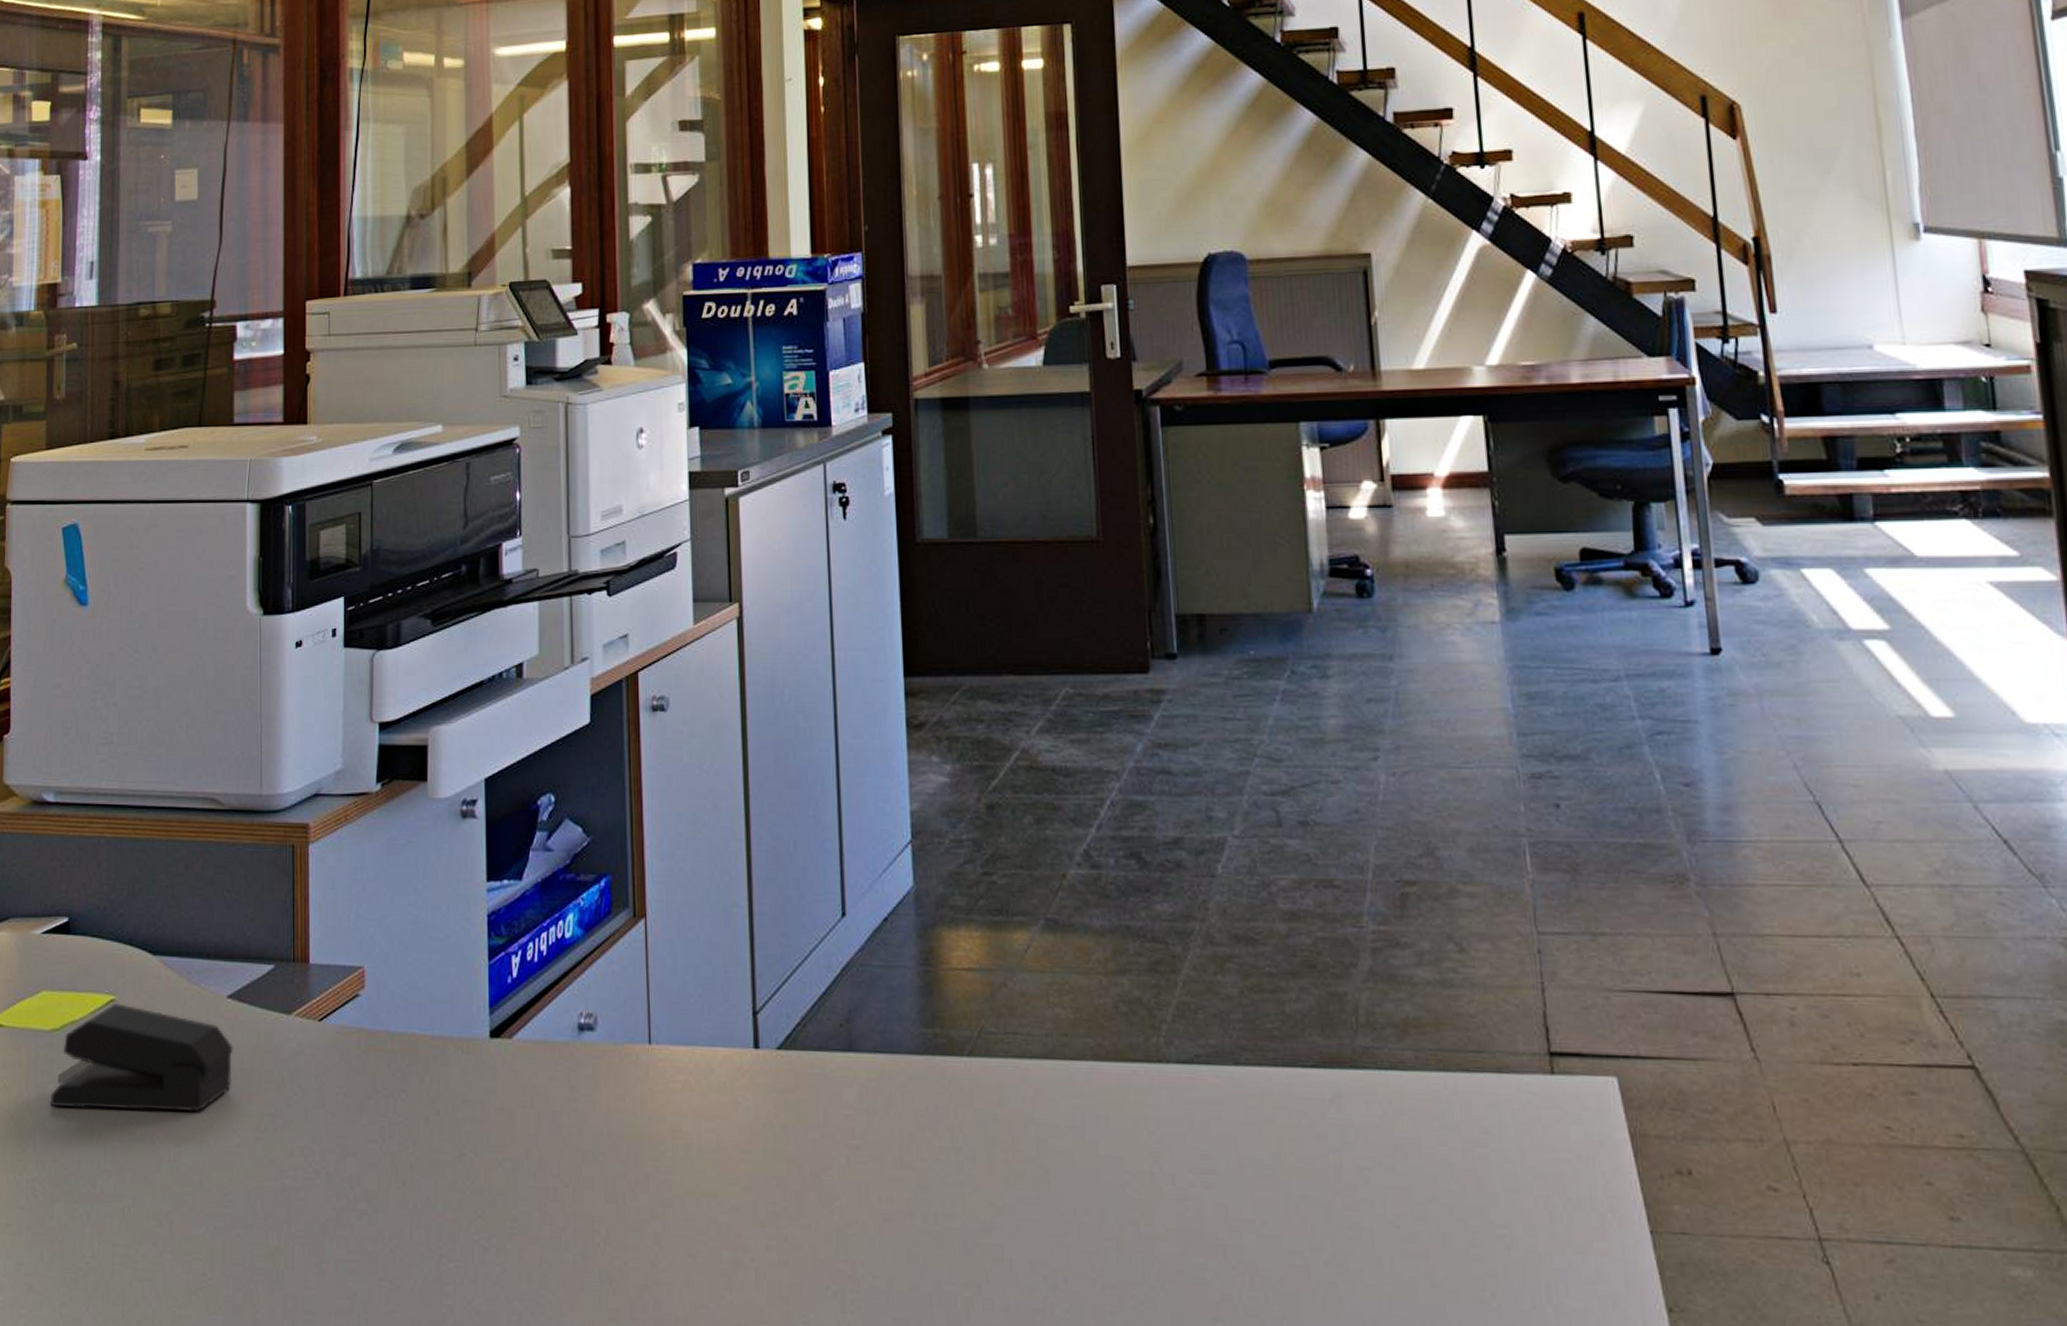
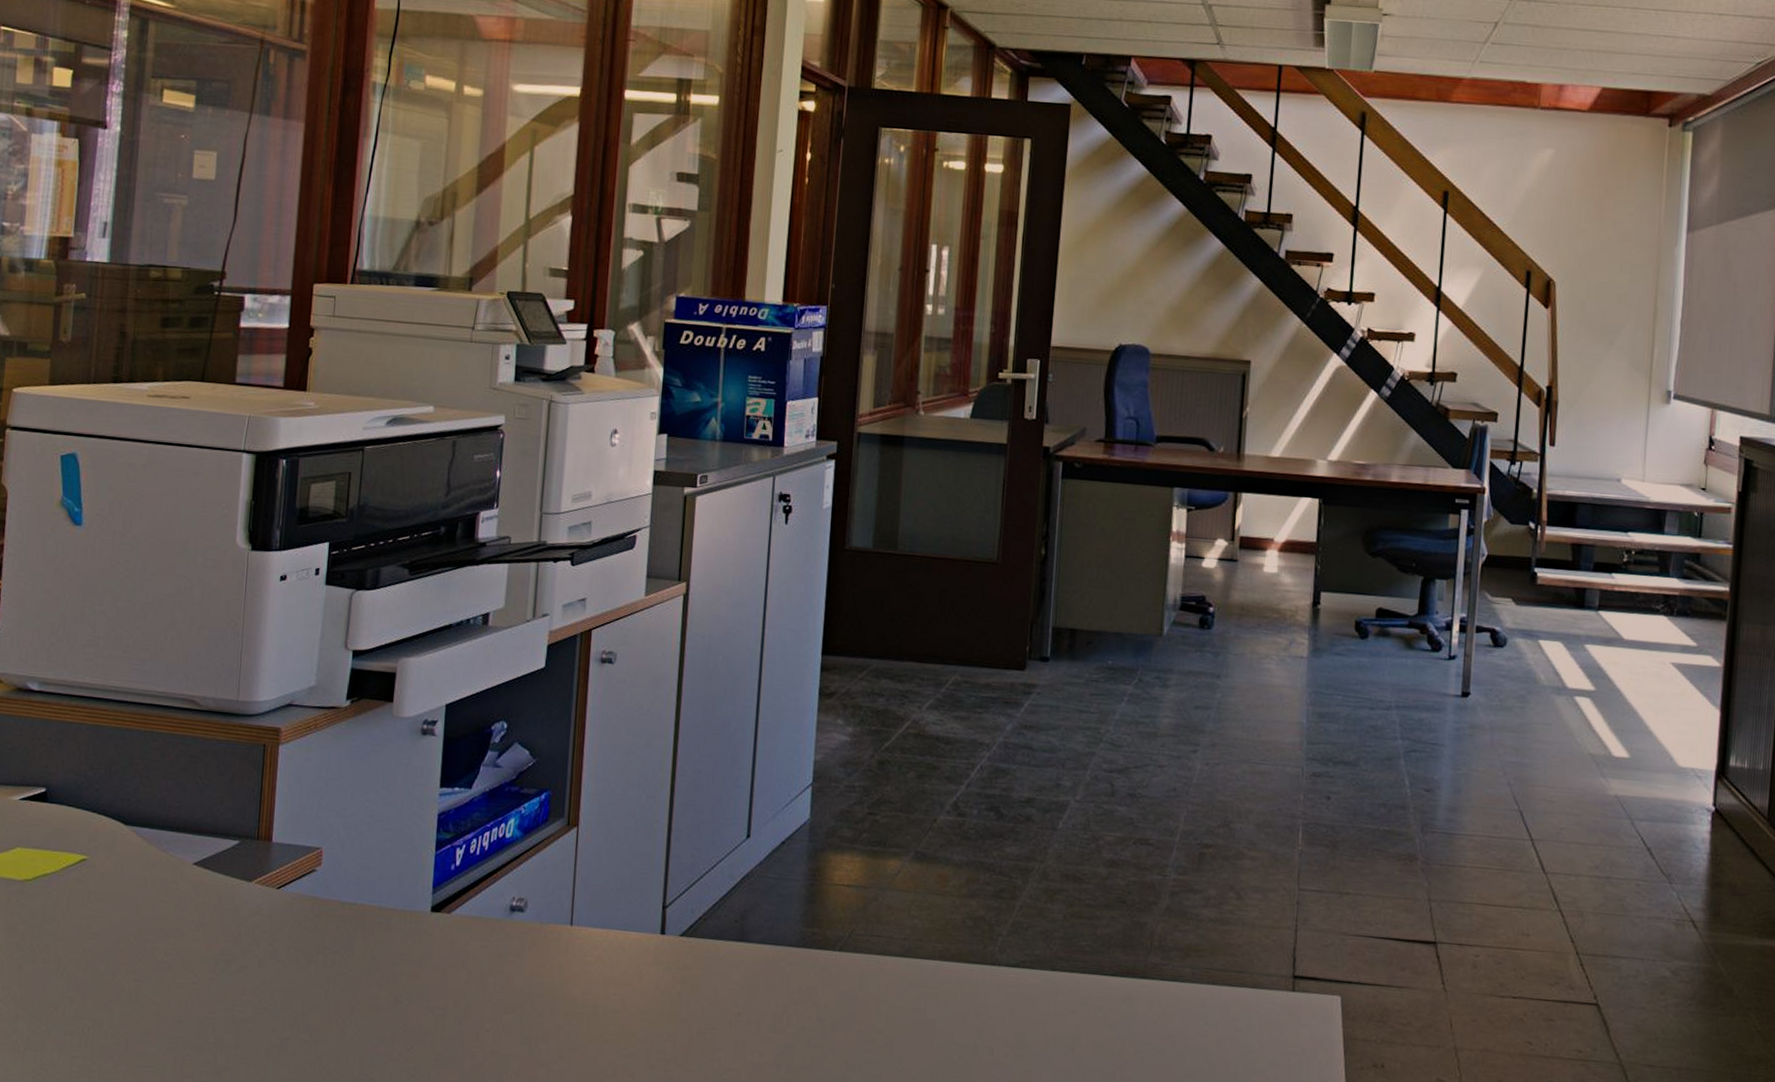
stapler: present [51,1003,234,1113] -> none [20,862,196,955]

